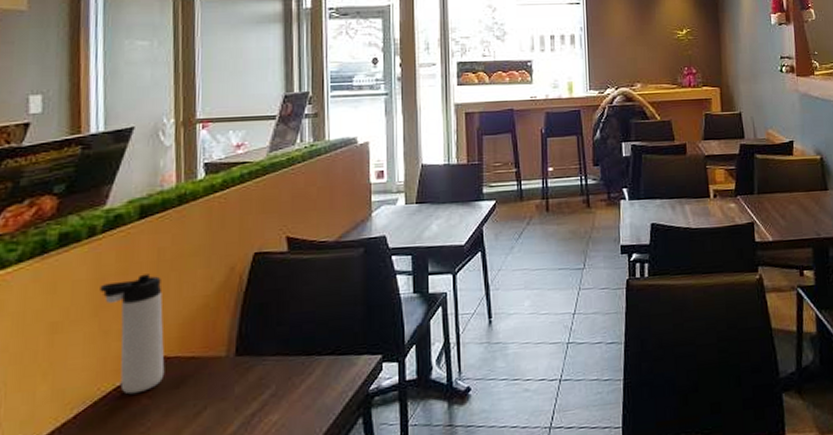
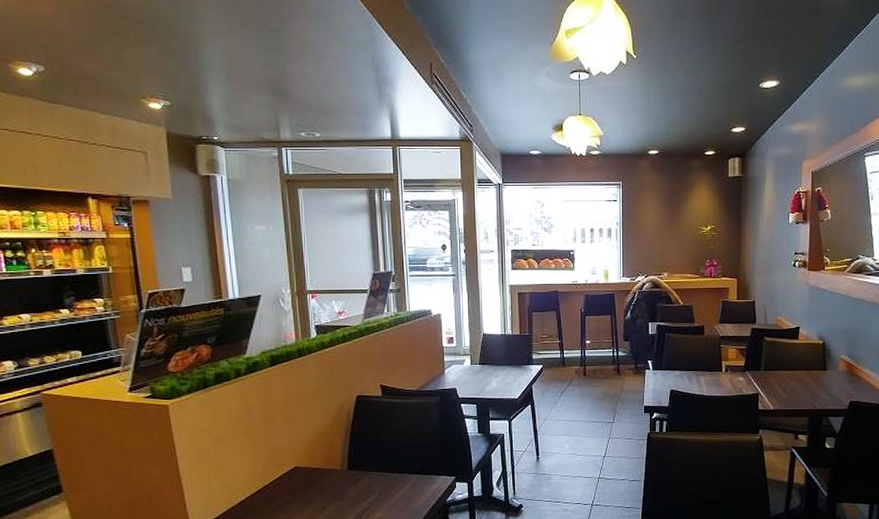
thermos bottle: present [100,274,165,395] -> none [247,407,299,491]

